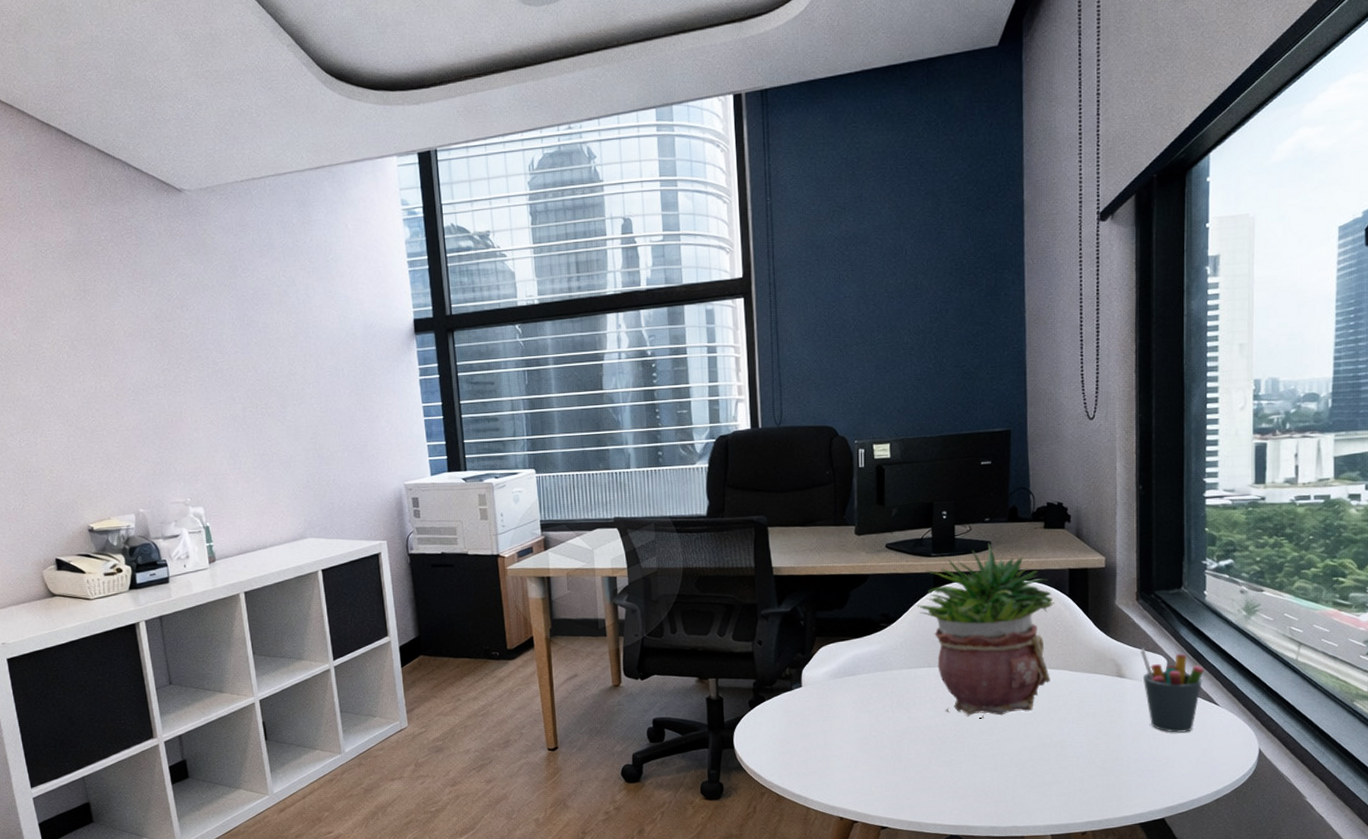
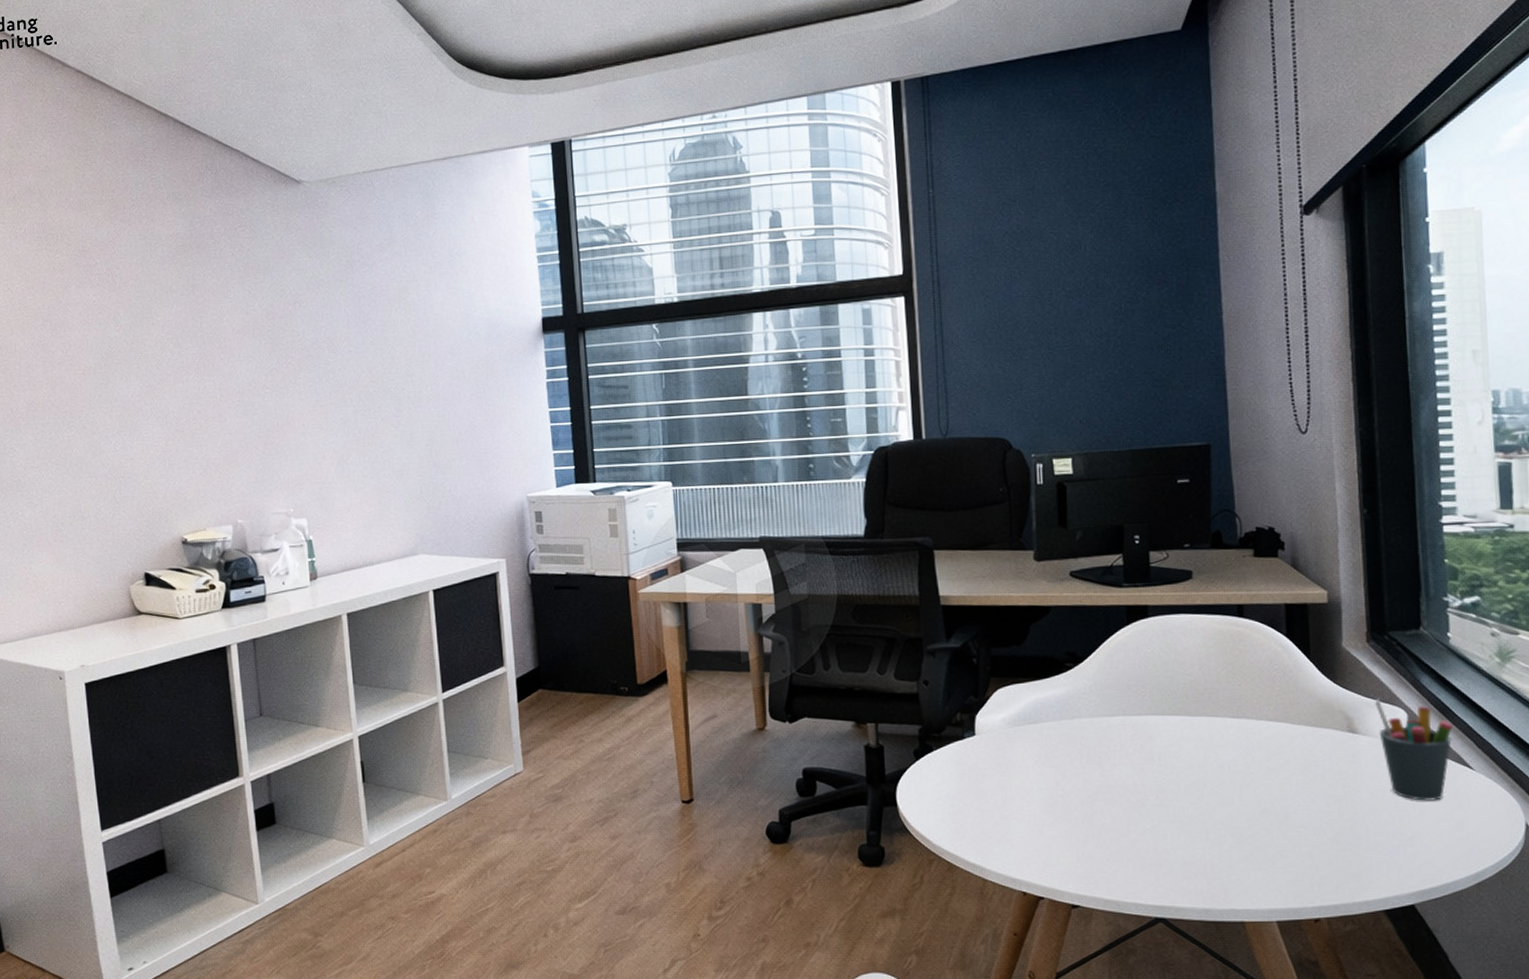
potted plant: present [918,542,1055,719] -> none [1109,571,1270,778]

